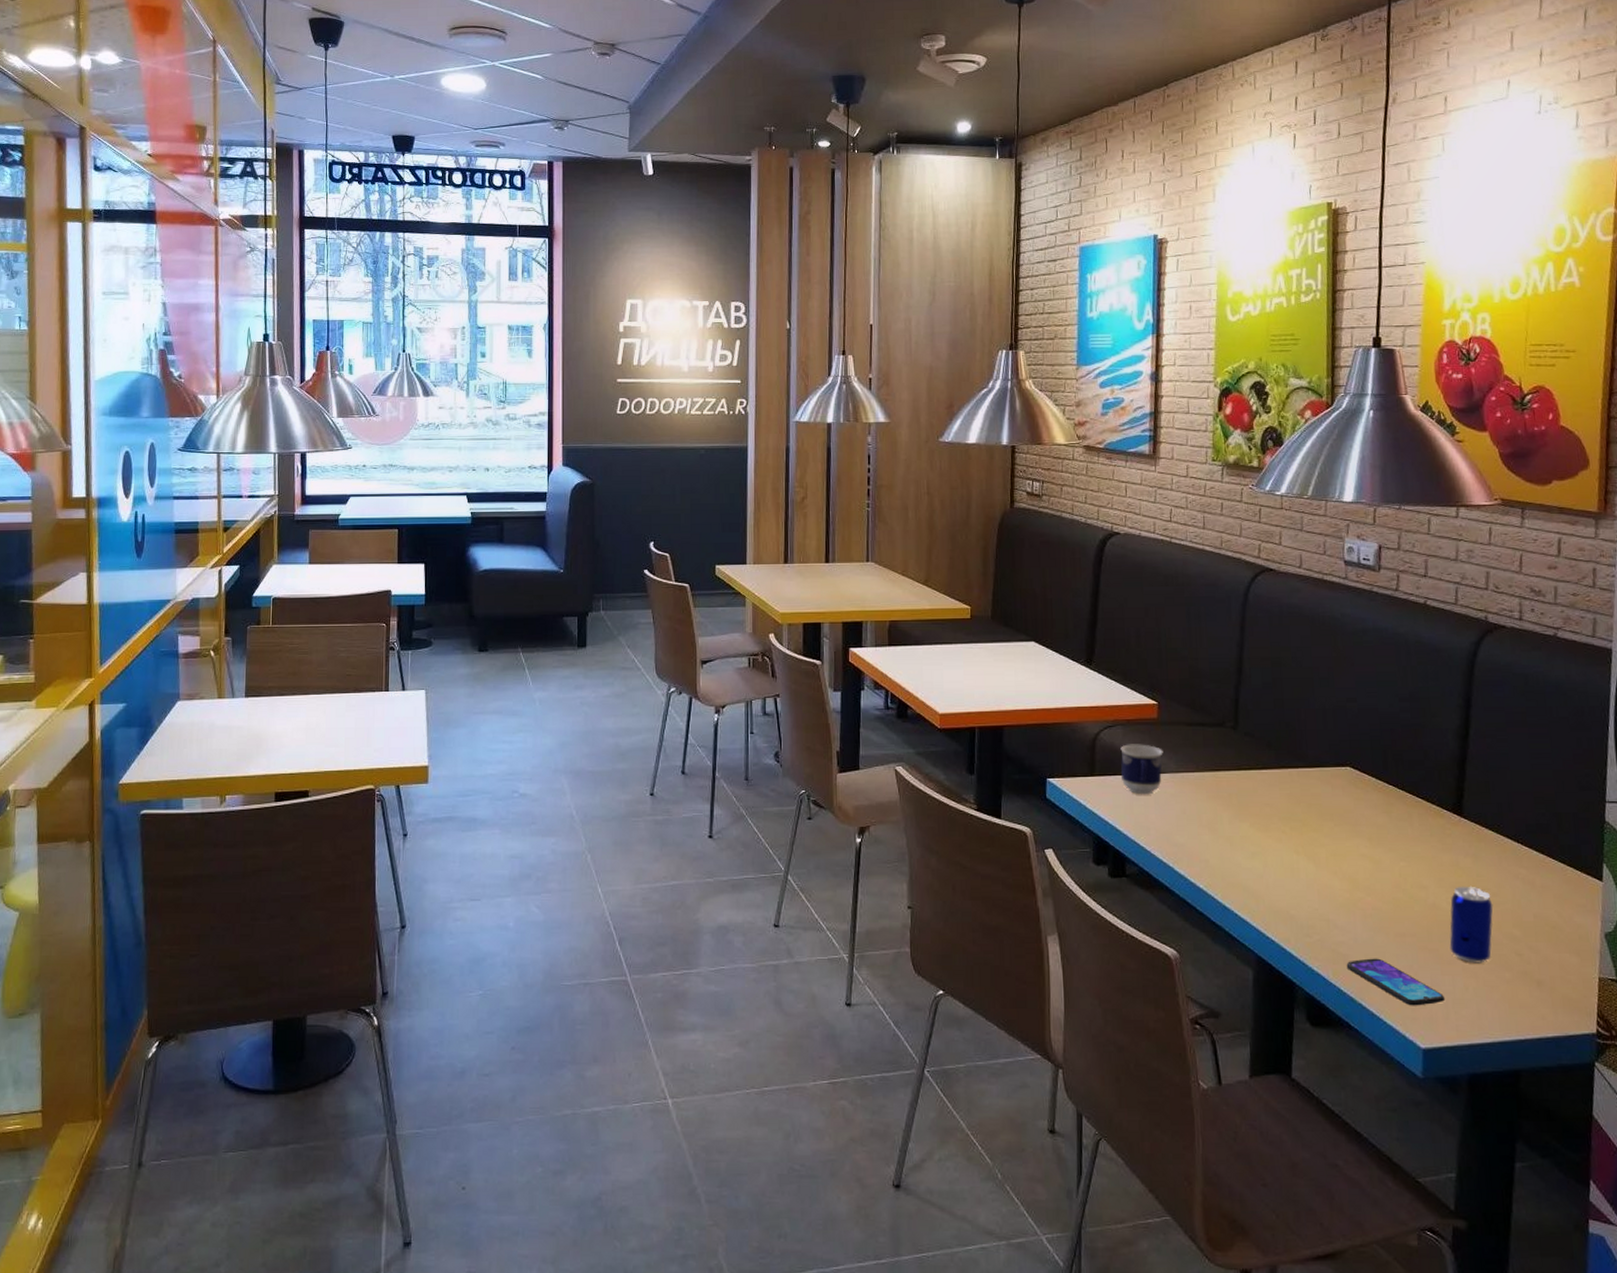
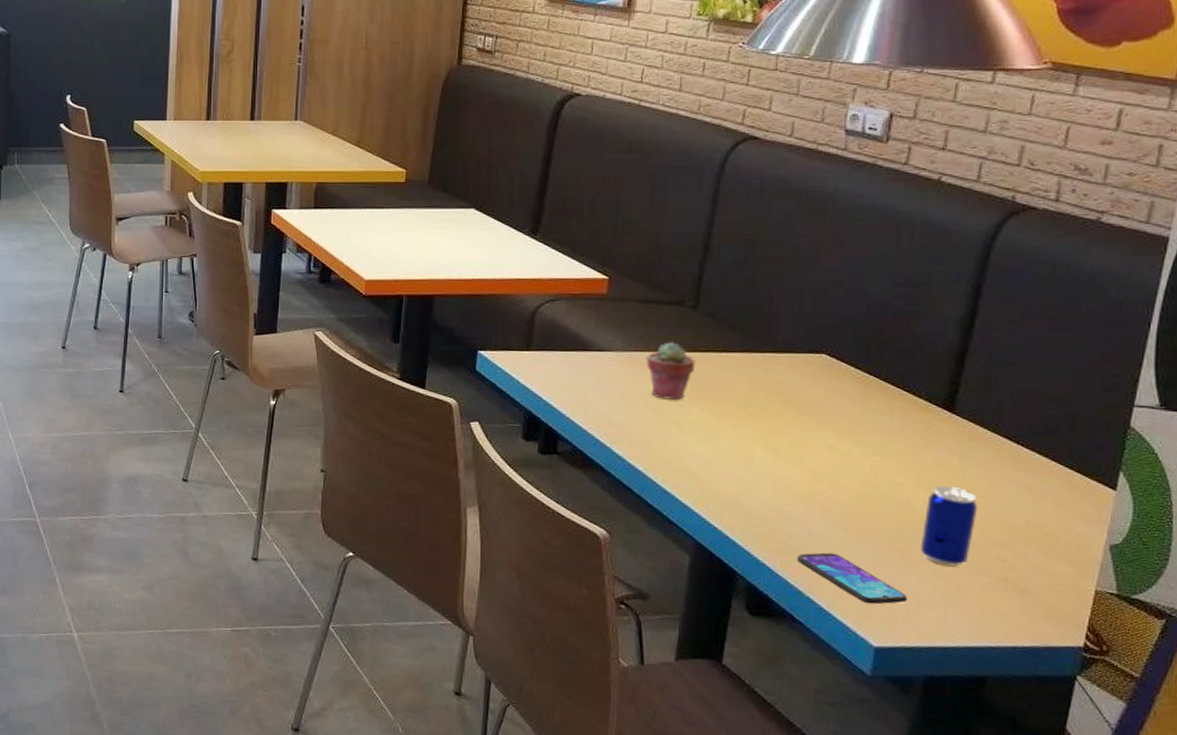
cup: present [1120,744,1163,795] -> none [560,319,610,373]
potted succulent: none [1197,762,1241,818] -> present [646,342,696,401]

